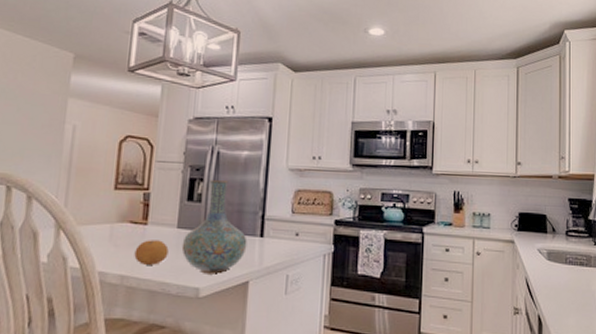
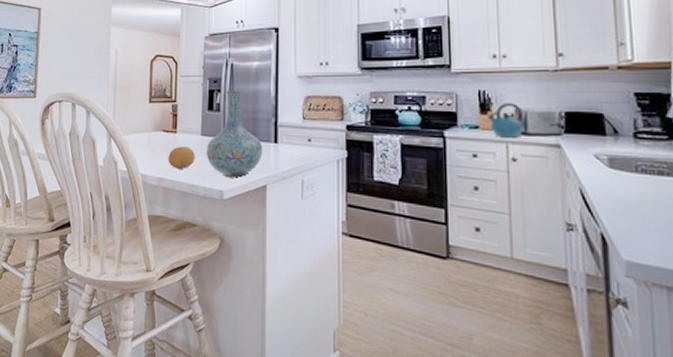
kettle: none [460,203,488,234] -> present [488,103,524,138]
toaster: none [480,208,517,234] -> present [513,108,564,137]

